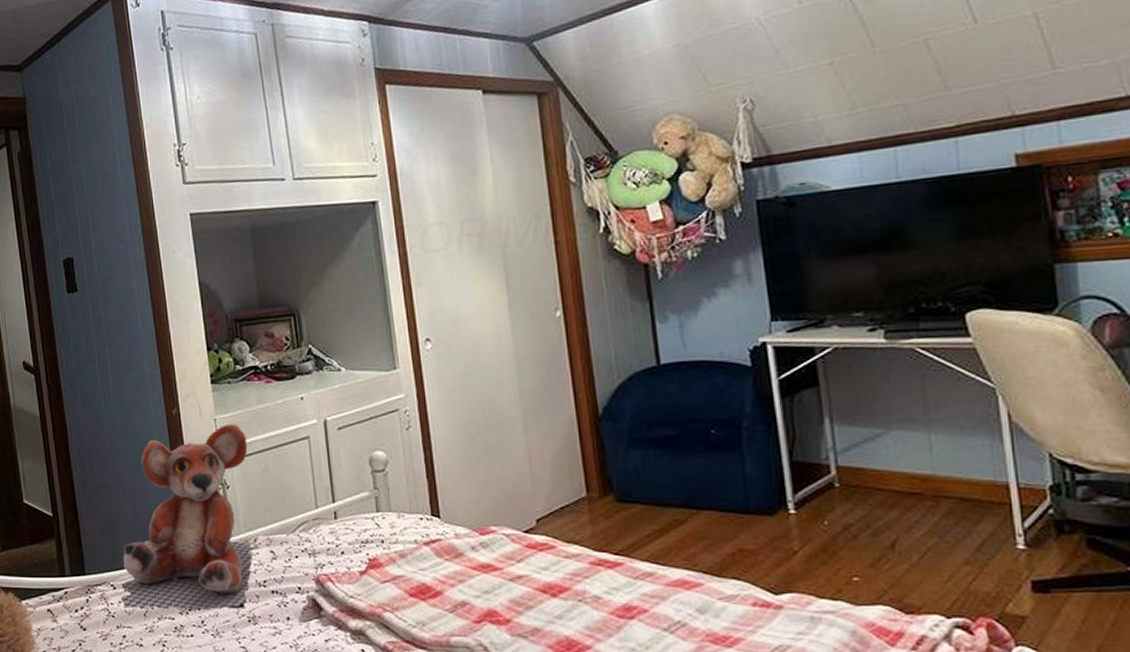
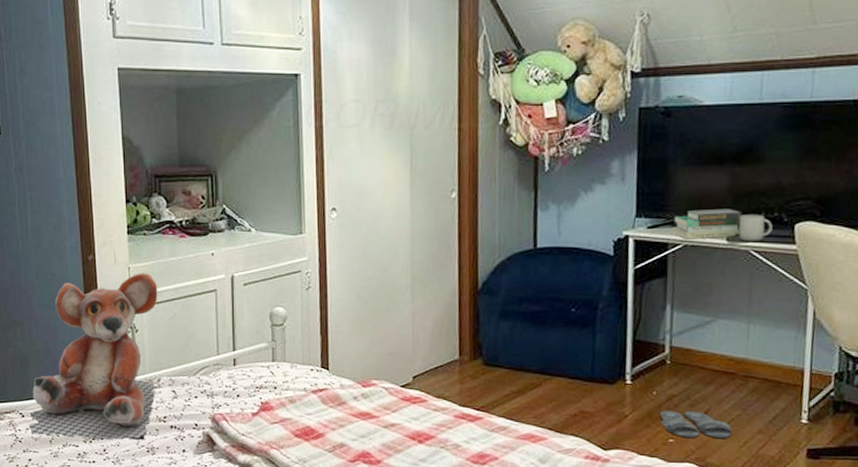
books: none [815,302,900,341] -> present [671,208,742,240]
slippers: none [837,542,932,576] -> present [660,411,733,439]
mug: none [895,306,938,338] -> present [738,215,773,241]

